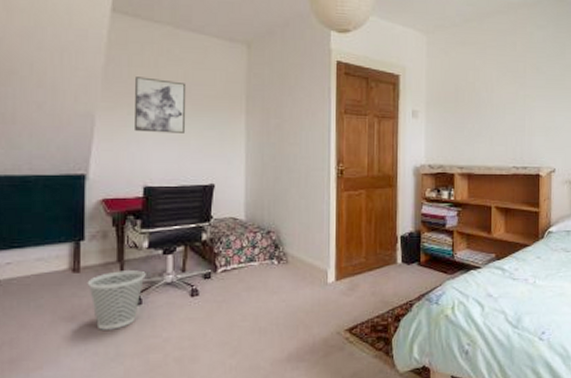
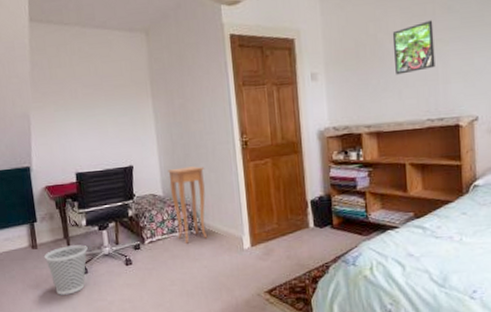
wall art: present [133,77,187,133] -> none [56,76,102,125]
side table: none [254,191,296,274] -> present [168,166,208,244]
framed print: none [488,77,524,123] -> present [392,20,435,75]

